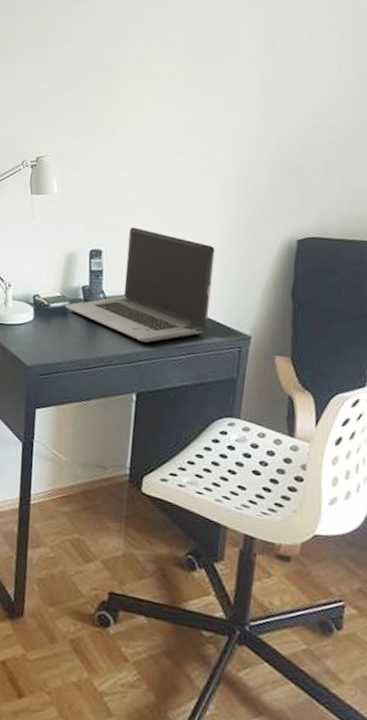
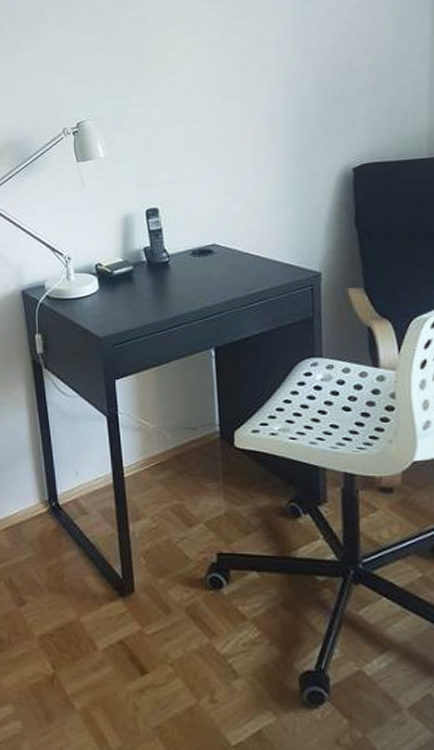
laptop computer: present [65,227,215,343] -> none [129,179,276,295]

